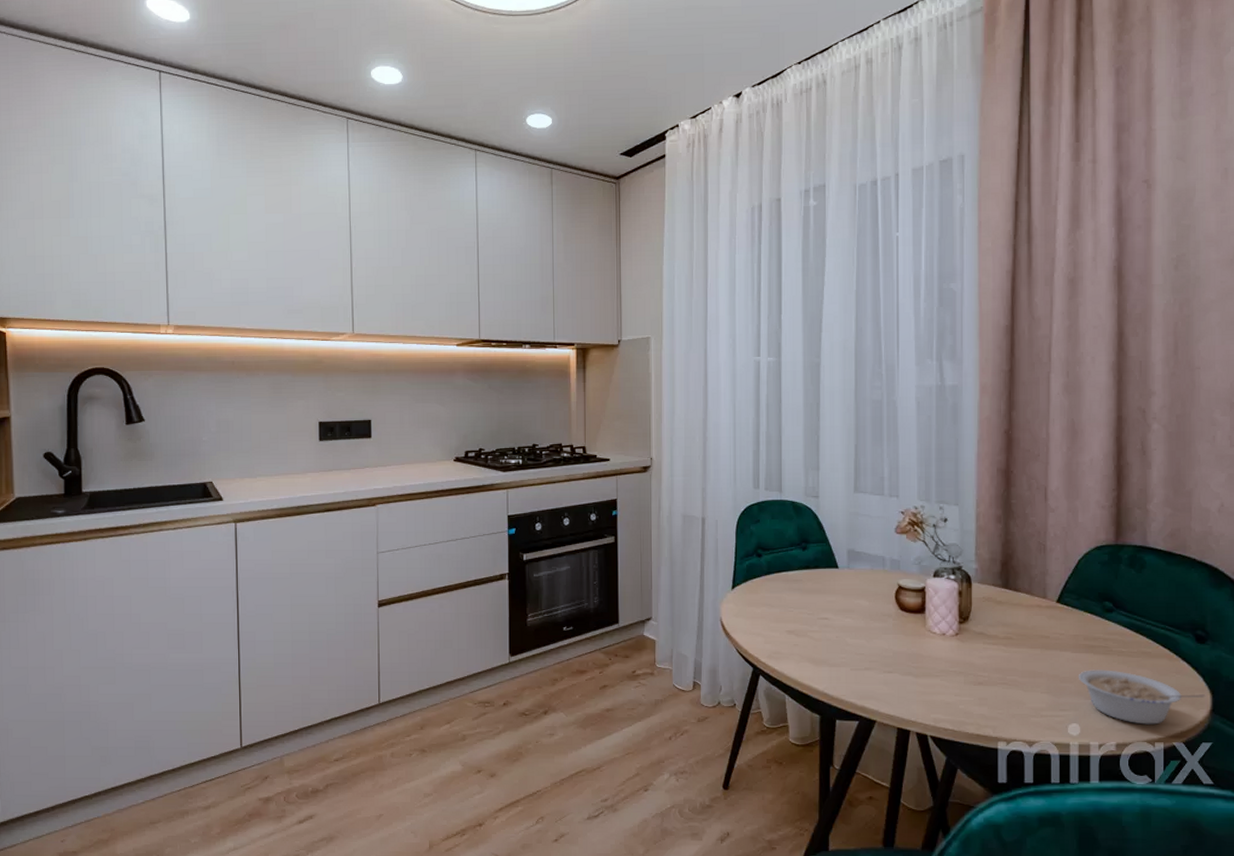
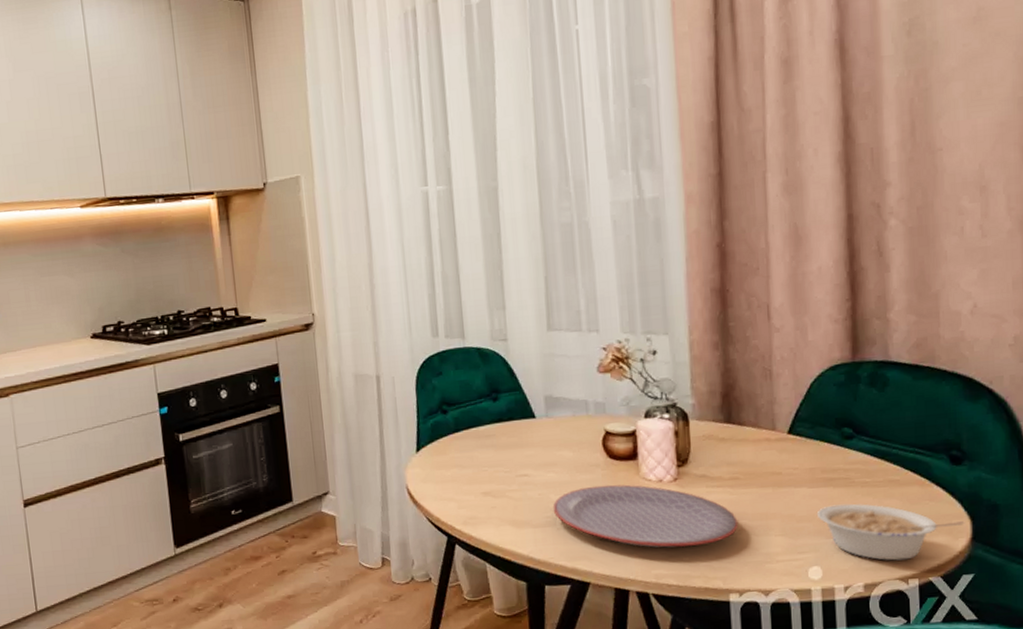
plate: none [848,634,1009,695] -> present [552,484,738,548]

